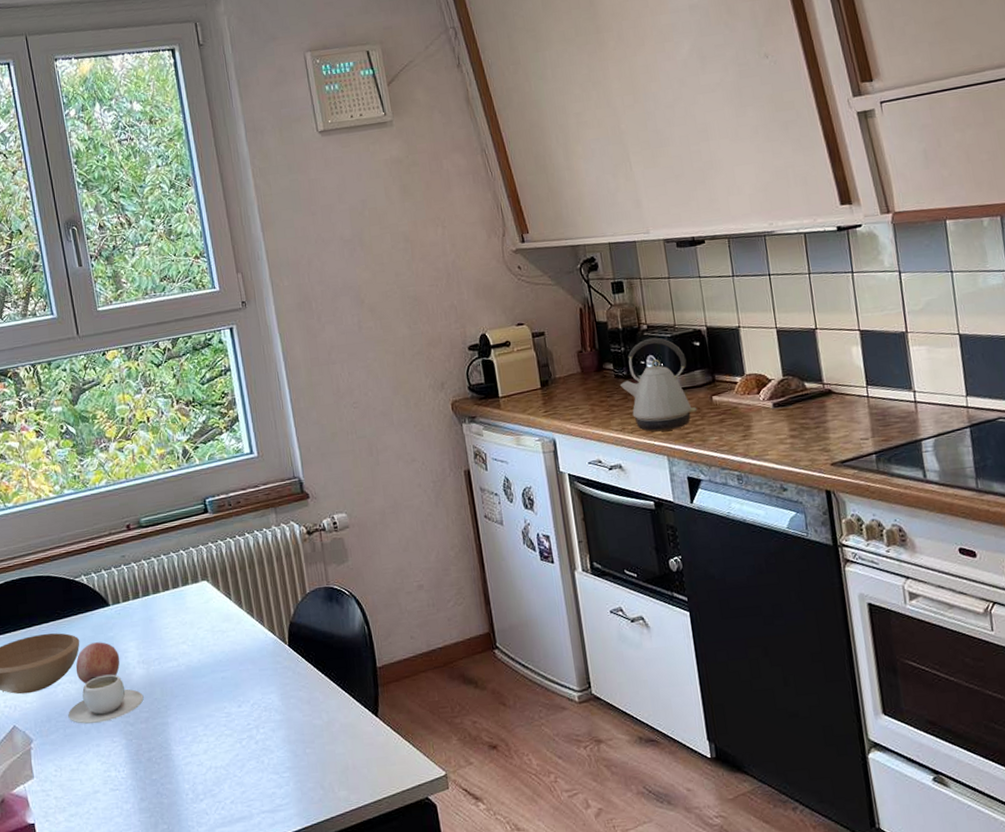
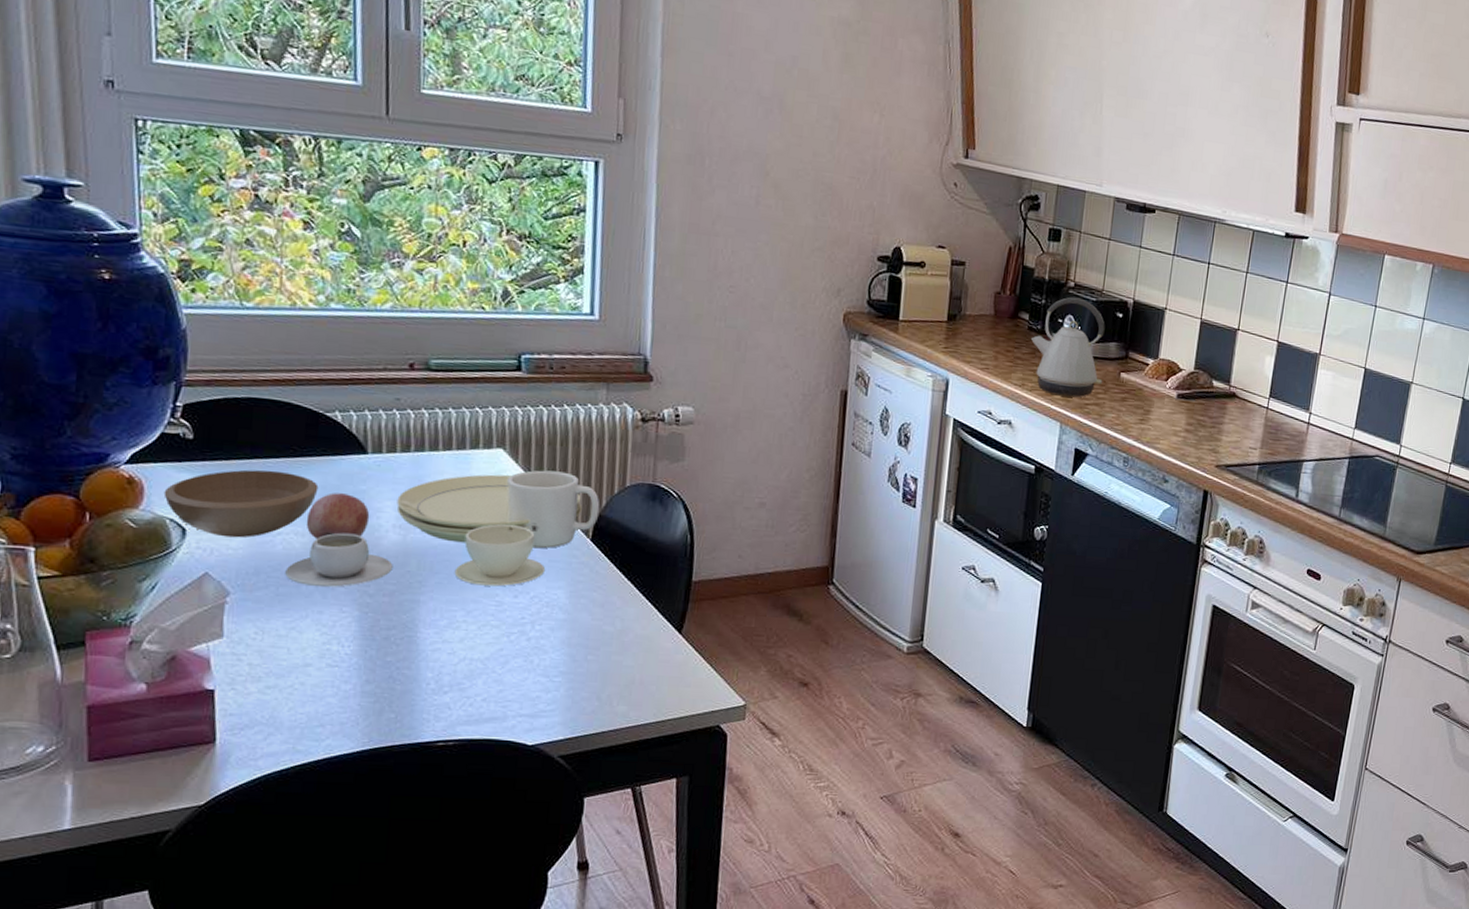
plate: none [137,602,276,668] -> present [397,474,582,543]
teacup: none [189,643,258,702] -> present [454,524,546,587]
mug: none [215,590,291,661] -> present [506,470,600,549]

